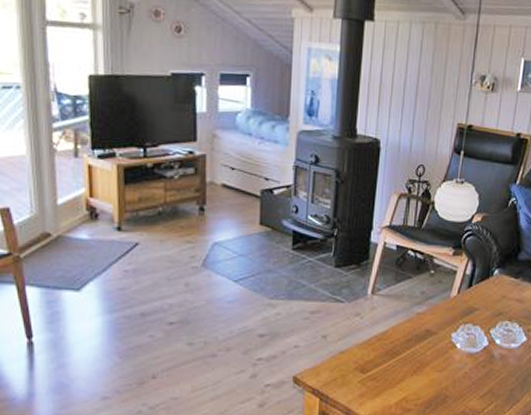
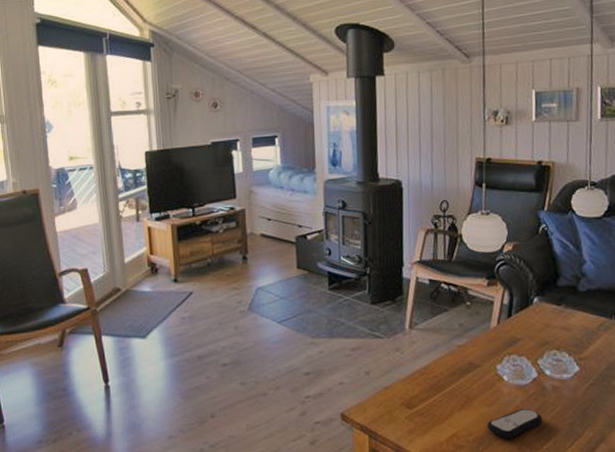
remote control: none [436,374,488,402] -> present [487,408,543,438]

